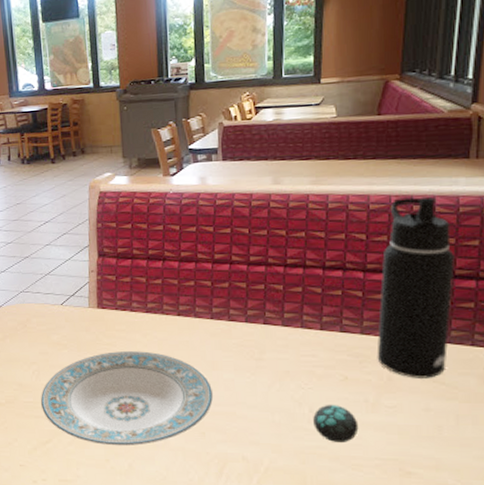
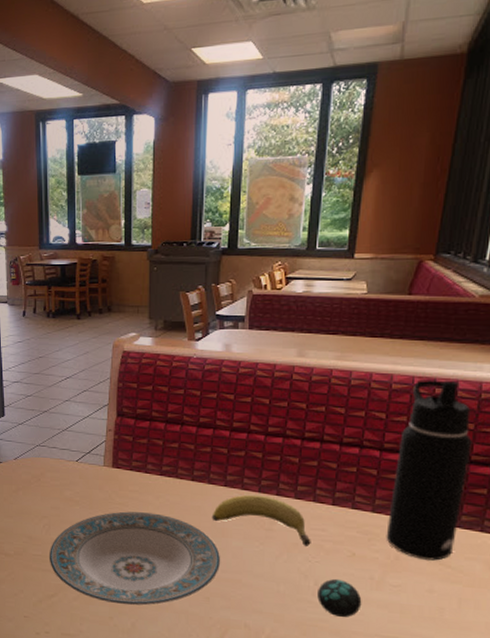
fruit: none [200,325,302,373] -> present [211,494,311,546]

